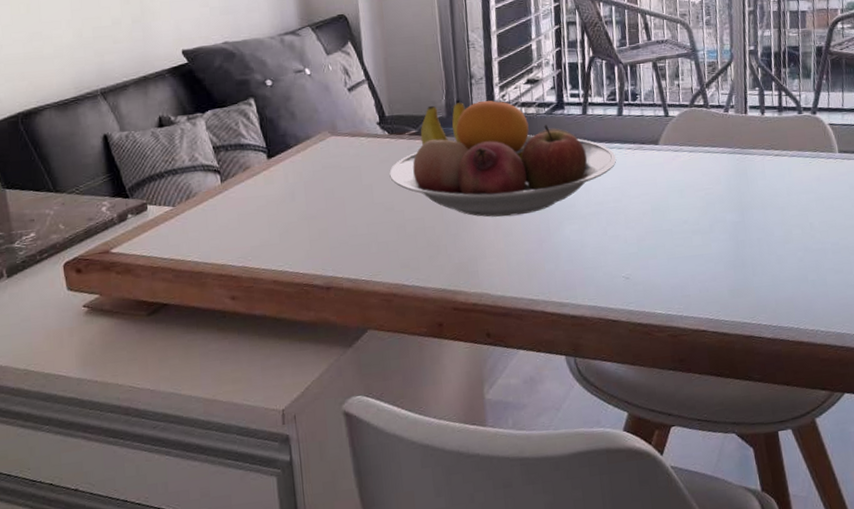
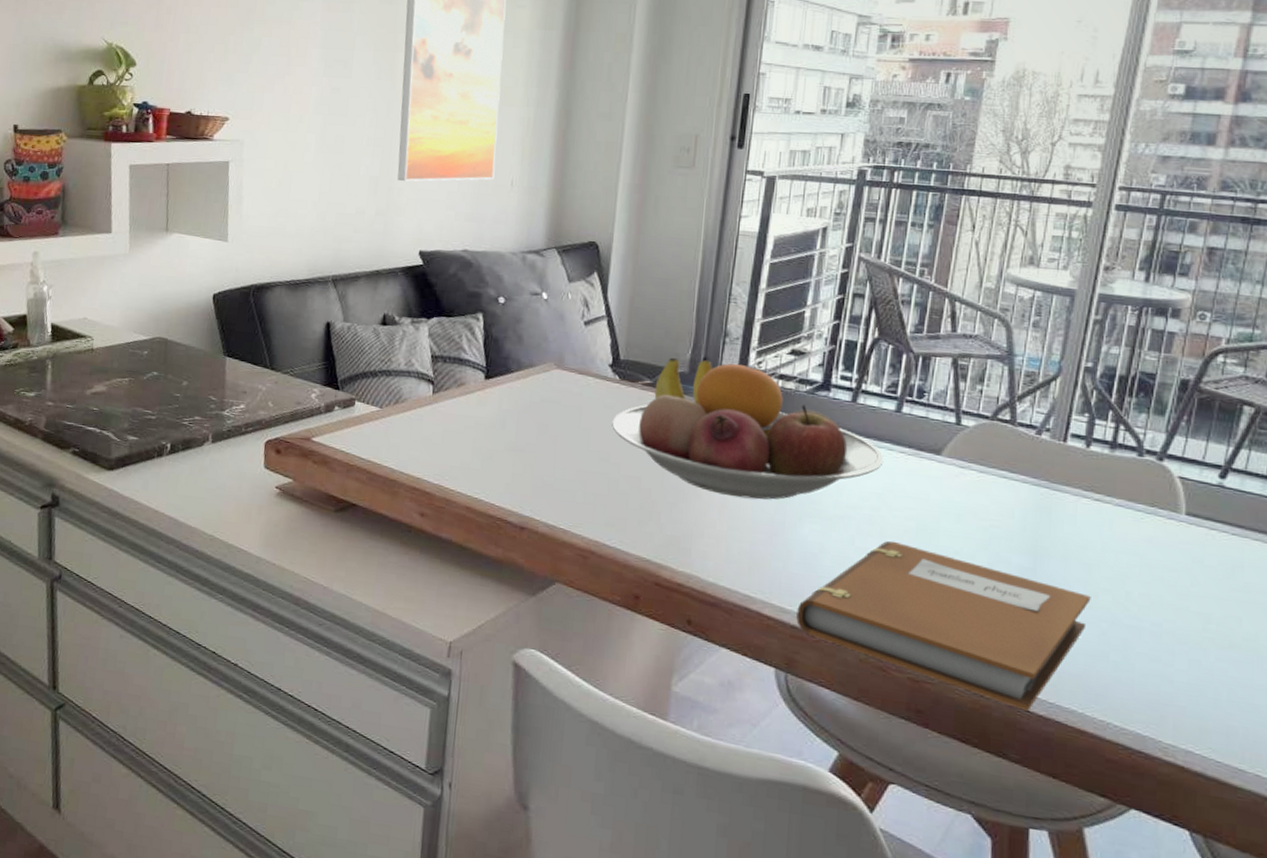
notebook: none [573,224,788,338] -> present [796,540,1091,711]

